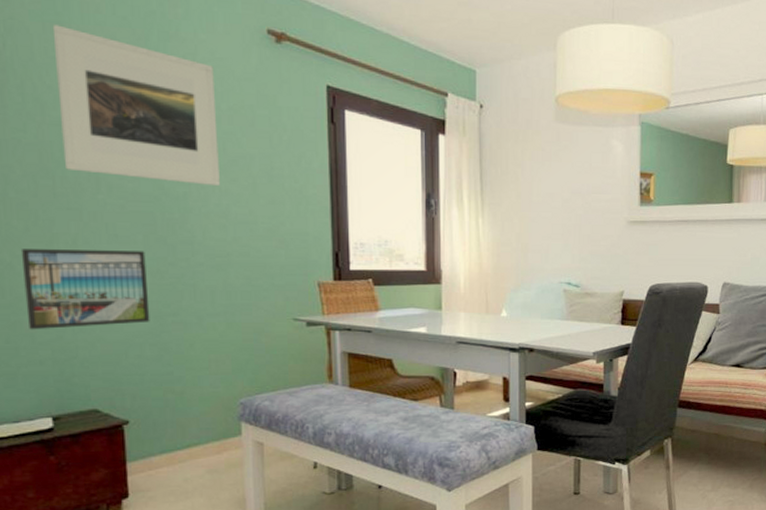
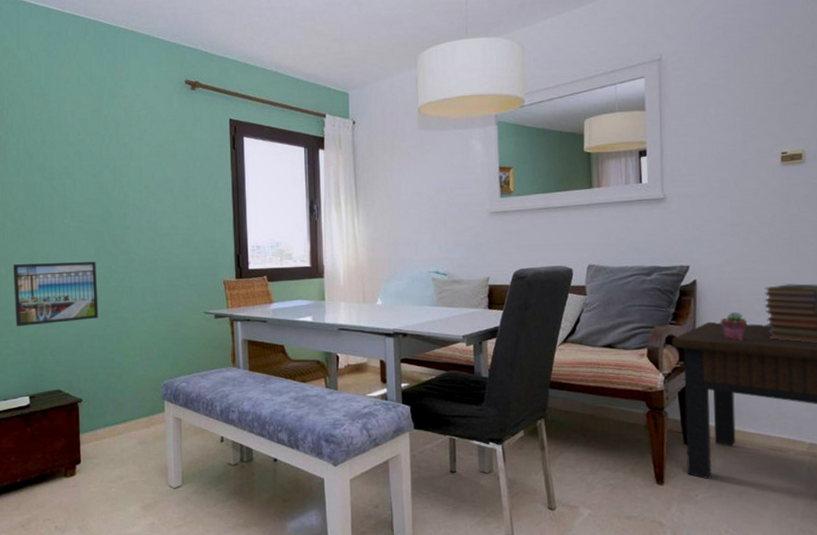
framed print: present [52,24,220,187] -> none [38,95,150,207]

